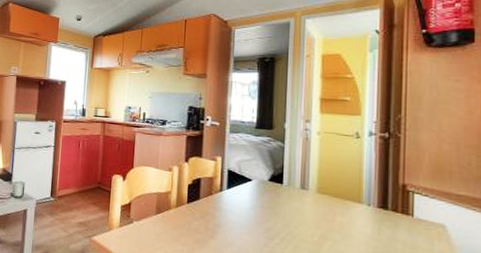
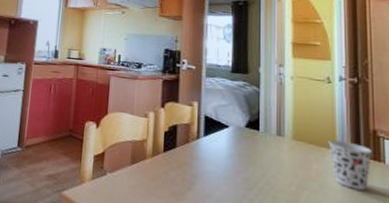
cup: none [354,193,399,242] -> present [328,140,372,191]

